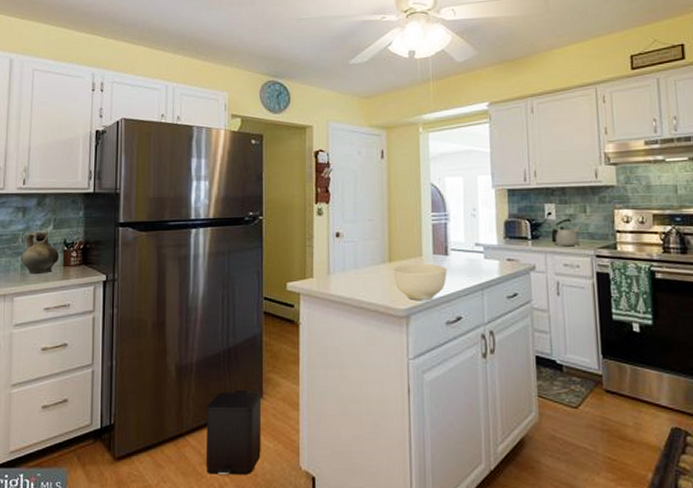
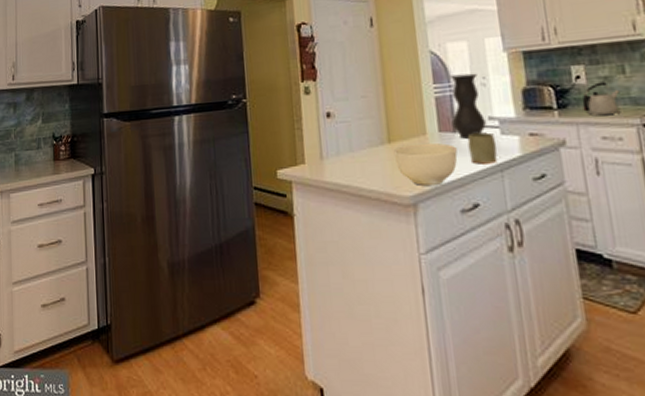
ceramic jug: present [21,231,59,274] -> none [15,126,49,170]
pedal bin: present [205,390,262,476] -> none [202,289,263,384]
vase: none [444,205,473,261] -> present [449,73,486,139]
mug: none [456,256,481,283] -> present [467,132,498,164]

